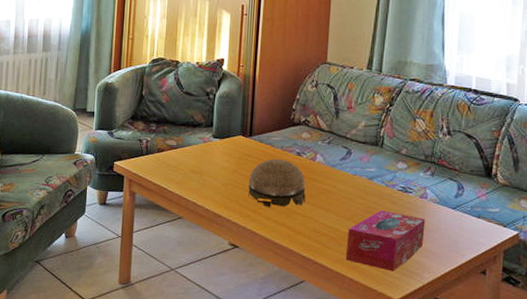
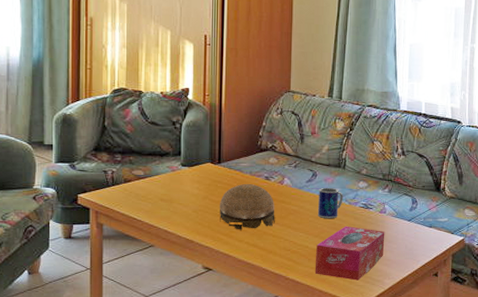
mug: none [350,166,380,201] -> present [317,187,343,218]

